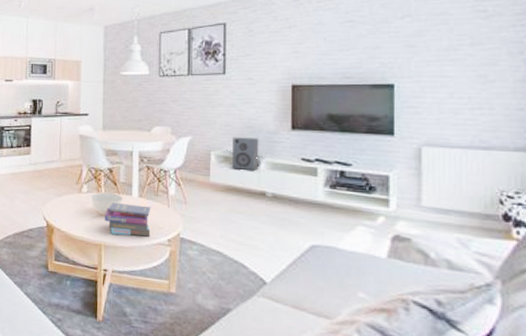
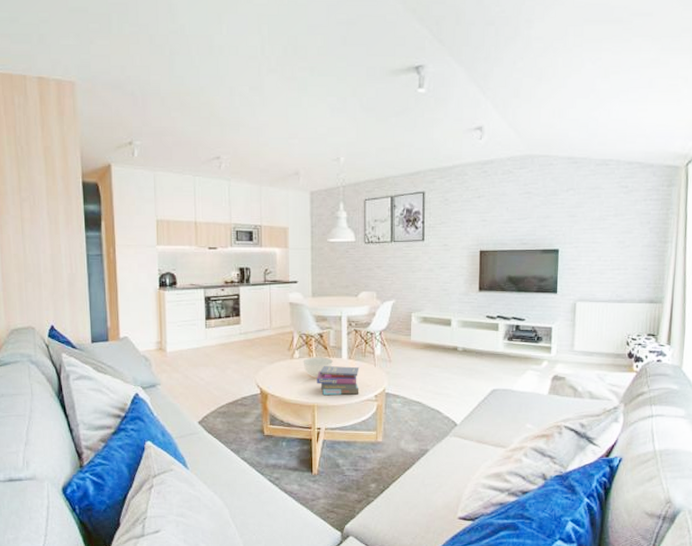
speaker: present [232,137,259,172] -> none [430,299,453,330]

